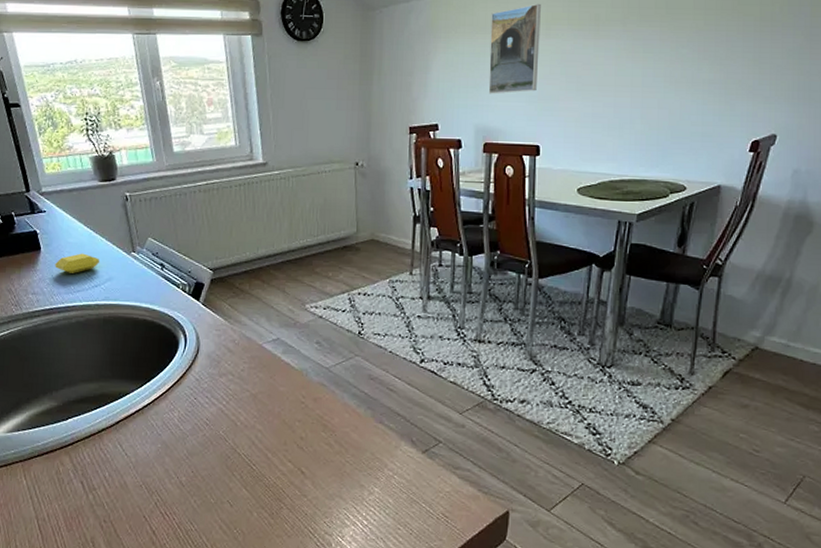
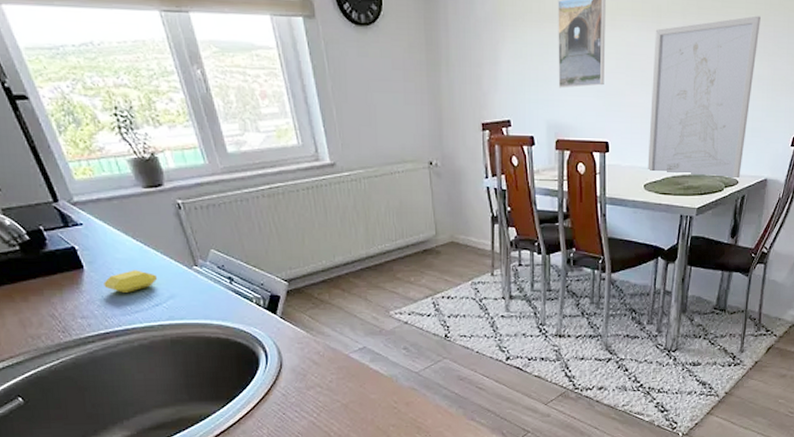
wall art: none [581,21,711,183] -> present [647,15,761,178]

